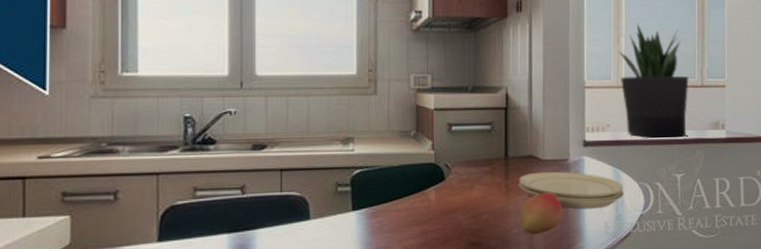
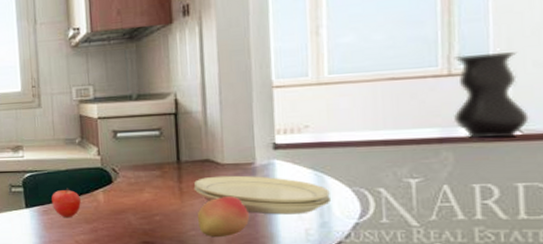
fruit: none [382,186,412,221] -> present [52,188,81,218]
planter: present [619,23,689,139] -> none [319,9,428,139]
vase: none [704,70,747,139] -> present [453,52,529,138]

